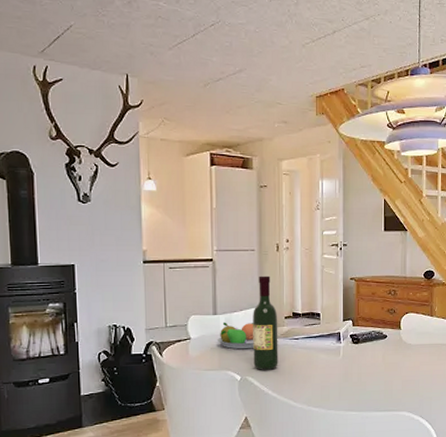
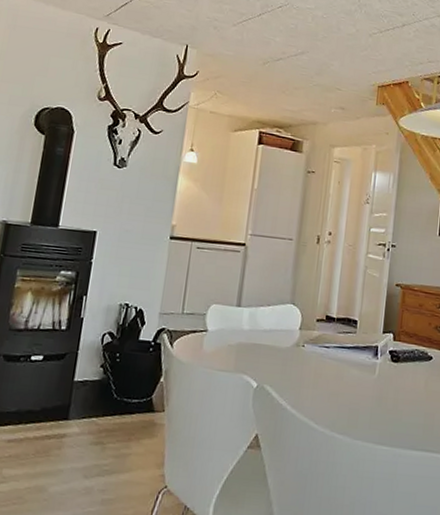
fruit bowl: present [216,322,254,349] -> none [236,316,281,353]
wine bottle: present [253,275,278,370] -> none [274,269,309,380]

